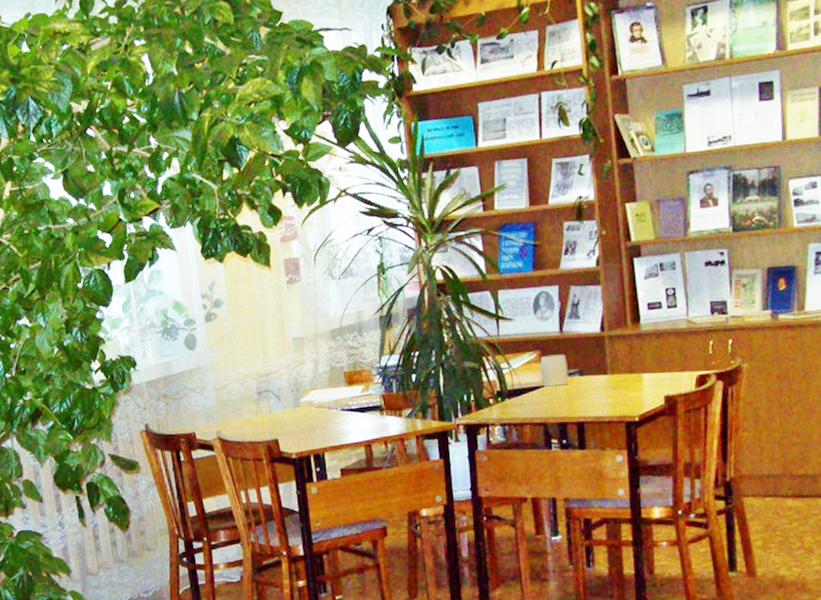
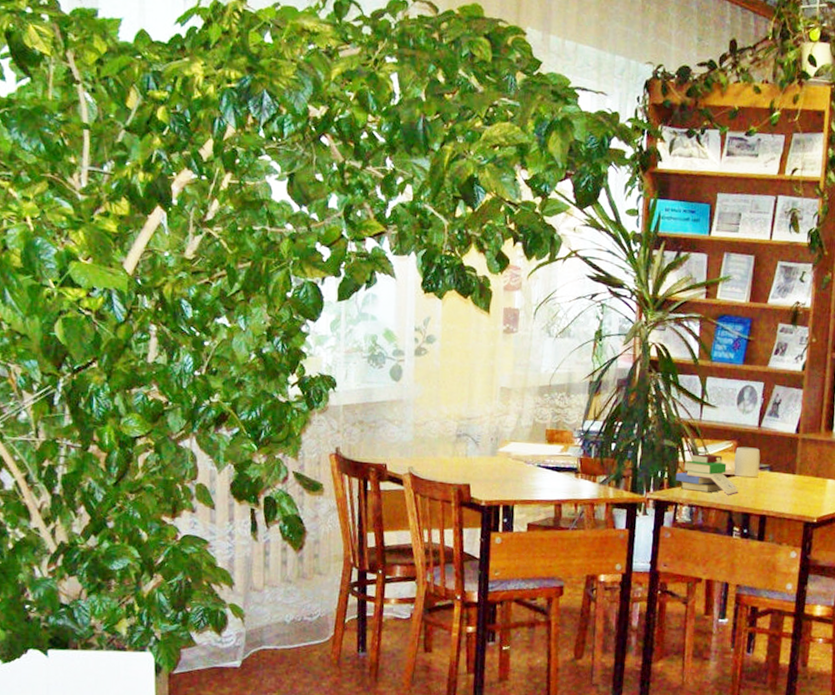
book: none [483,368,550,410] -> present [676,454,738,496]

